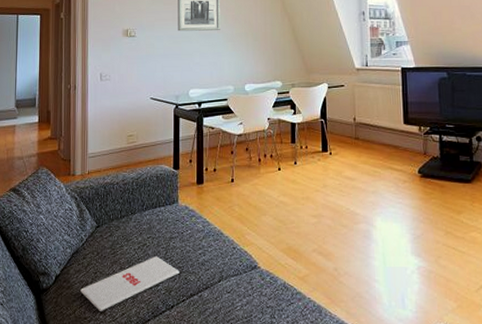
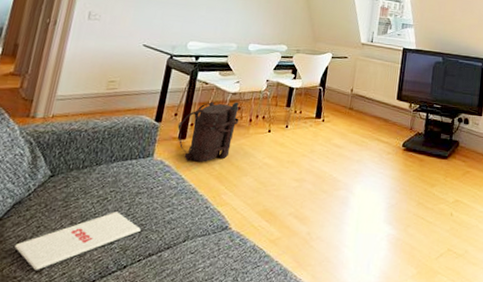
backpack: none [194,143,249,205] -> present [177,101,239,162]

